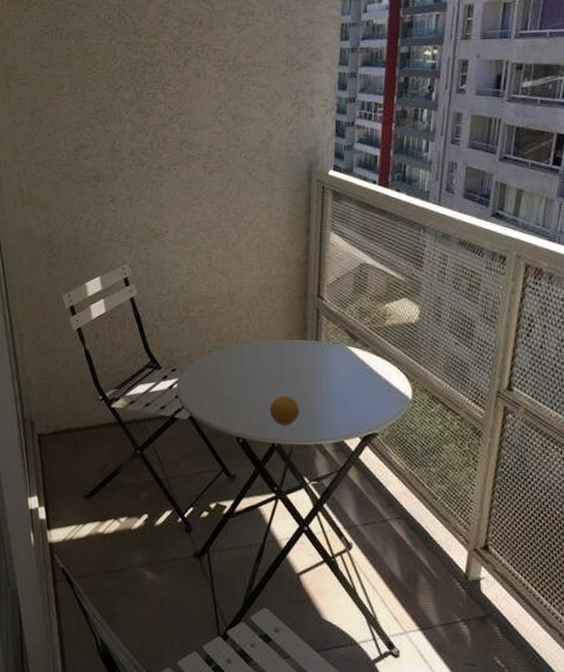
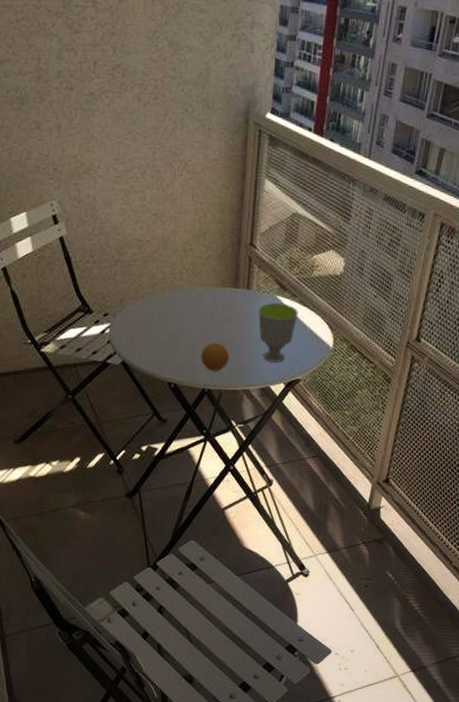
cup: none [329,354,372,415] -> present [258,303,298,362]

